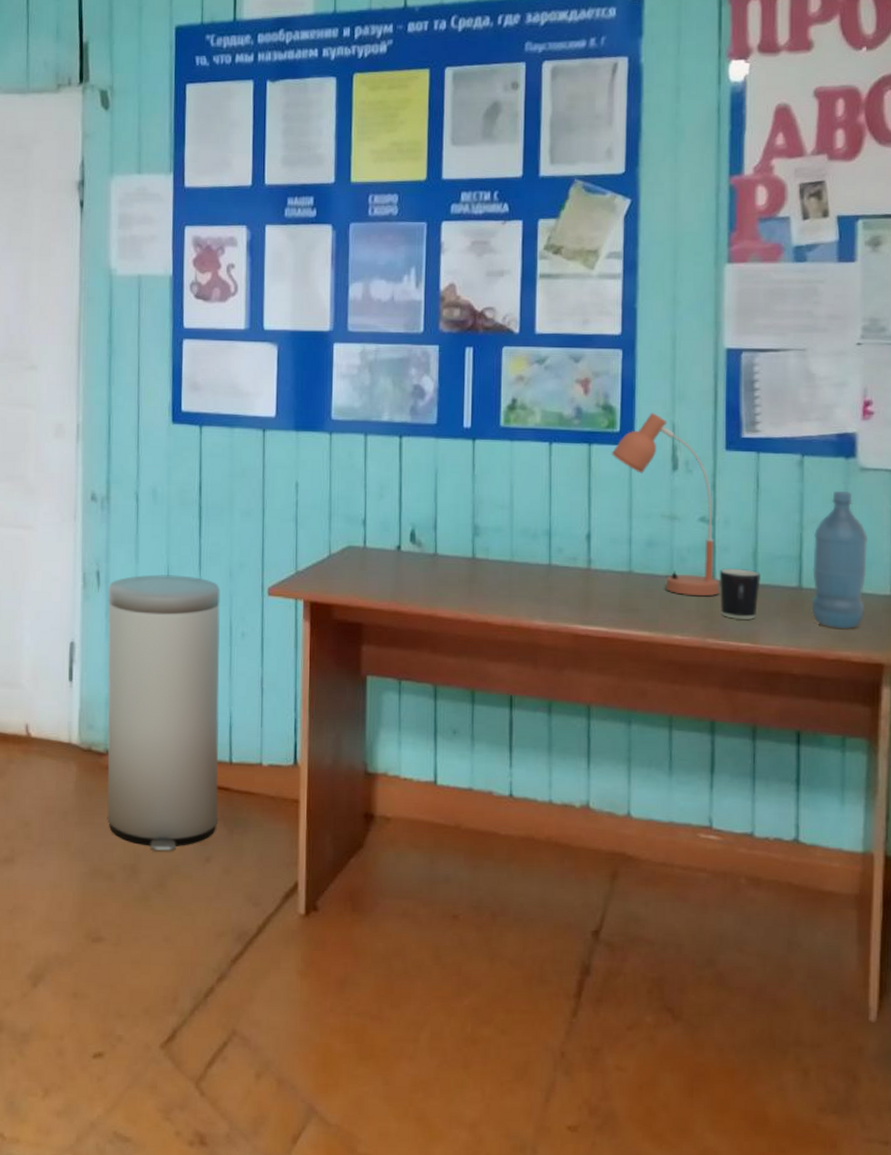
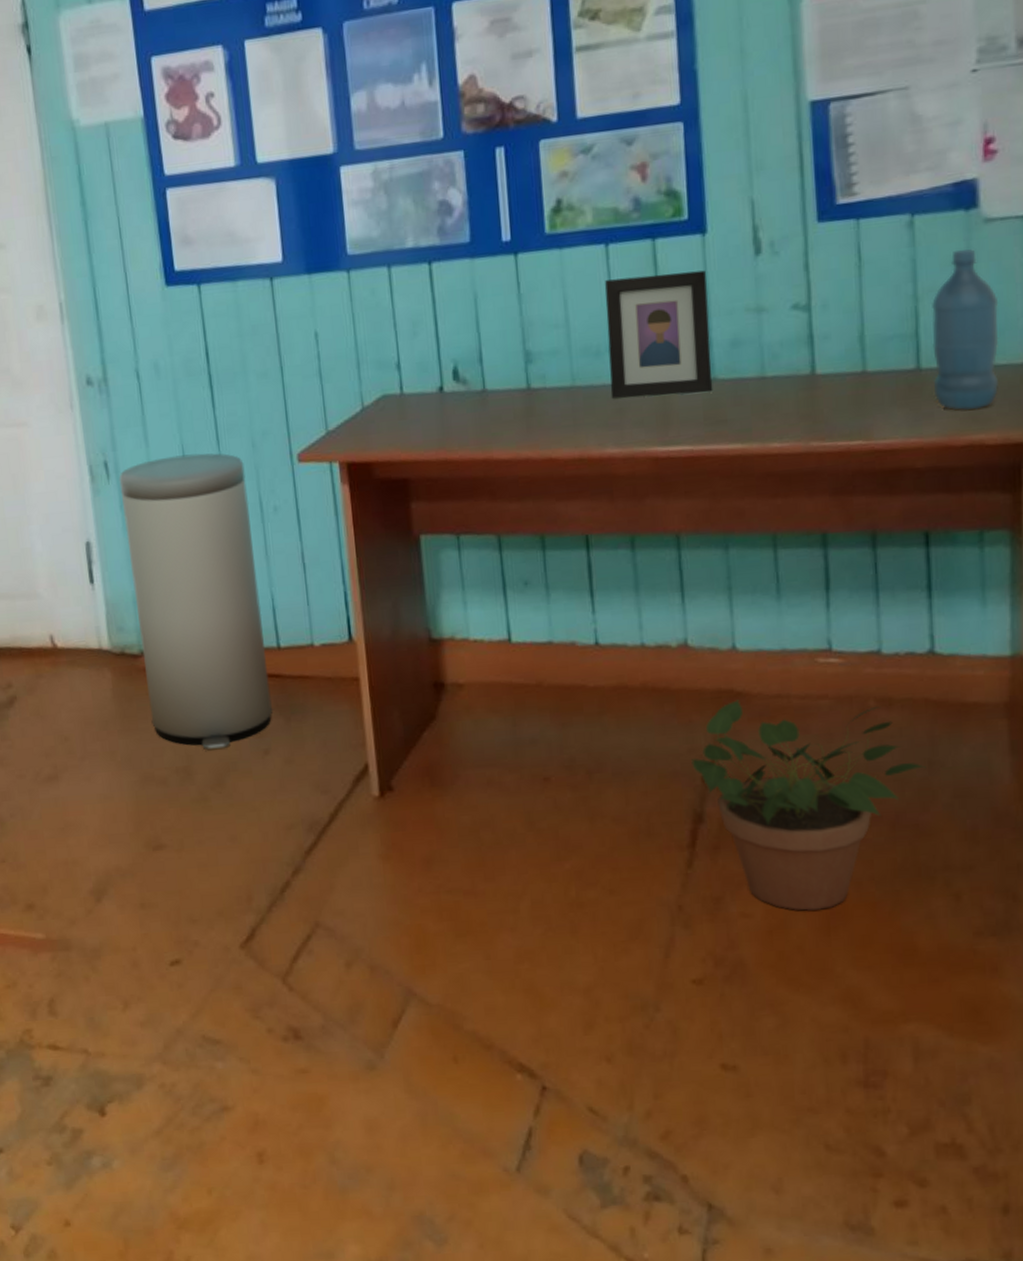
picture frame: none [542,474,630,583] -> present [605,270,713,399]
potted plant: none [584,863,786,1071] -> present [691,700,927,911]
desk lamp: present [611,413,720,597] -> none [679,191,822,397]
mug: present [719,568,761,620] -> none [819,356,871,416]

